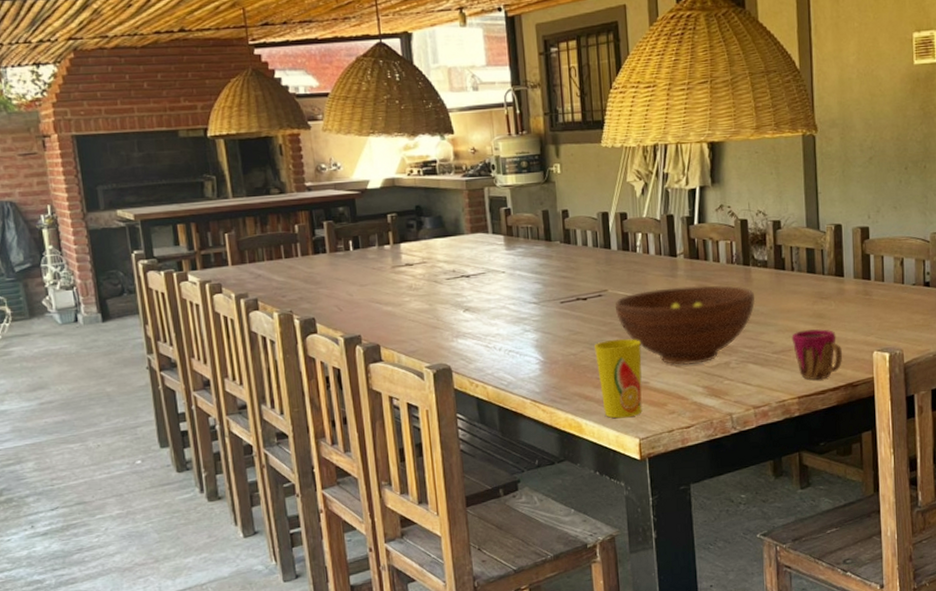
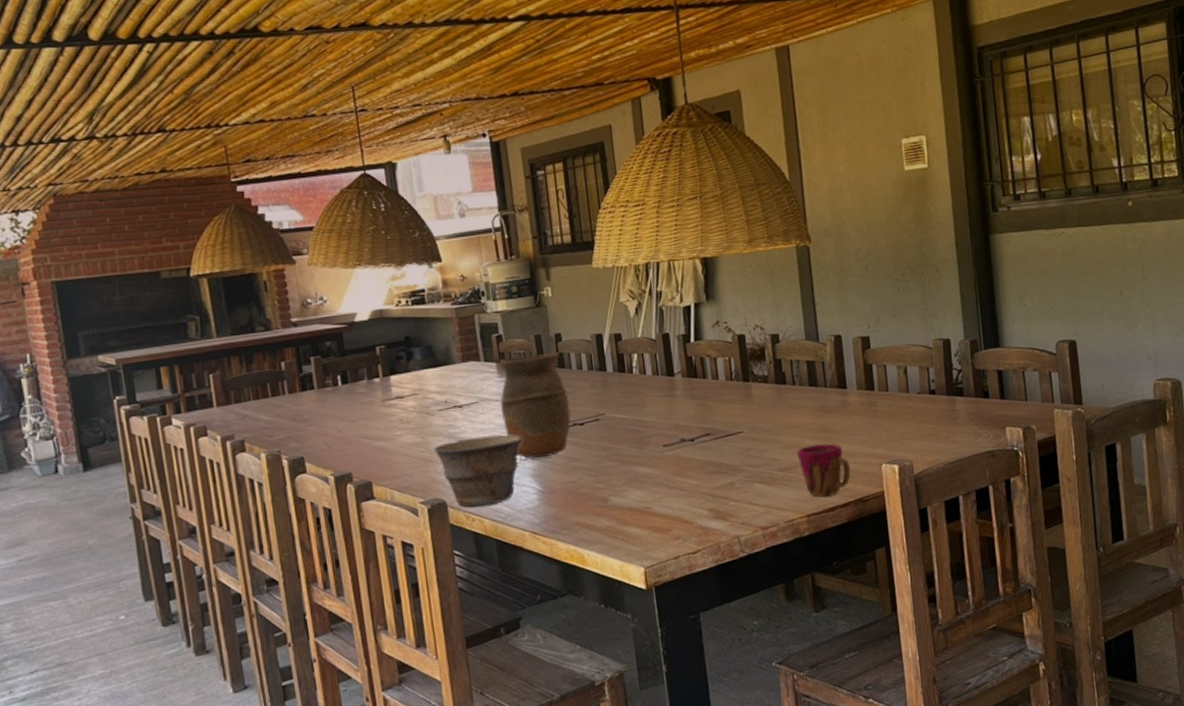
bowl: none [440,305,527,374] -> present [433,434,522,508]
vase: none [506,228,575,331] -> present [499,352,571,459]
cup: present [595,339,643,419] -> none [594,463,646,547]
fruit bowl: present [614,285,756,365] -> none [613,403,758,488]

